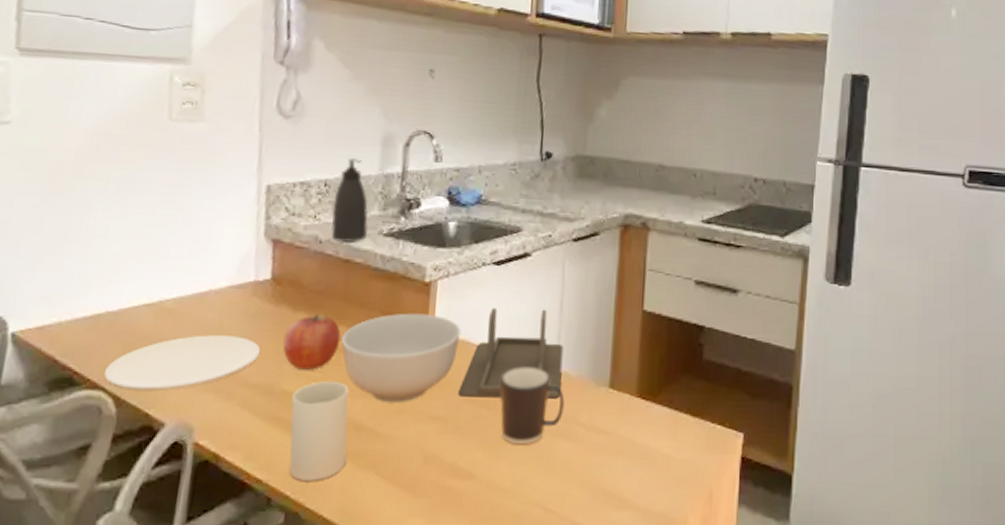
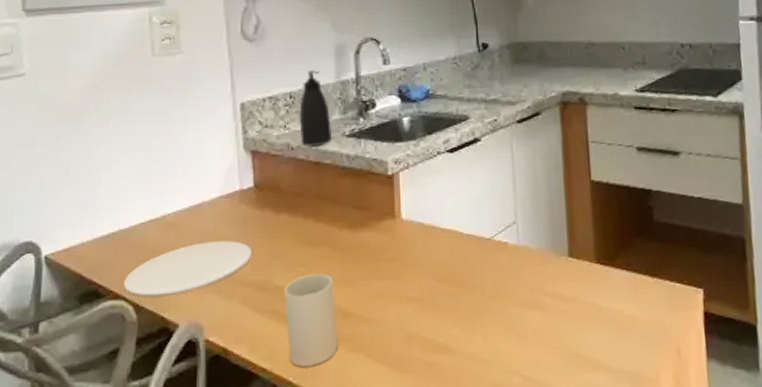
fruit: present [282,313,341,370] -> none [271,213,320,266]
bowl: present [341,313,461,402] -> none [320,204,426,288]
napkin holder: present [458,308,564,399] -> none [430,189,524,277]
mug: present [499,366,565,445] -> none [467,243,529,318]

